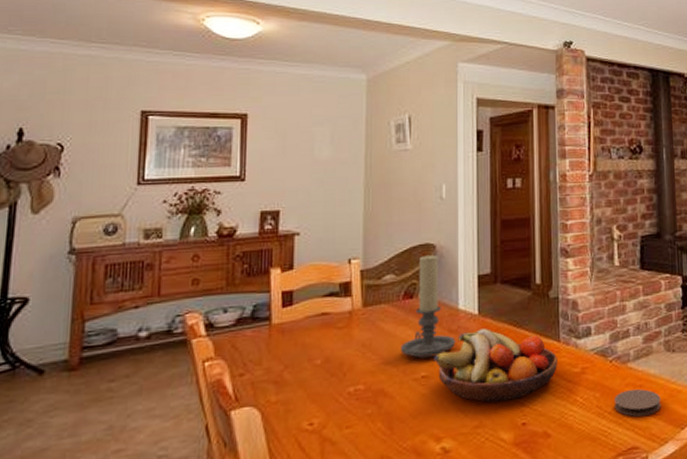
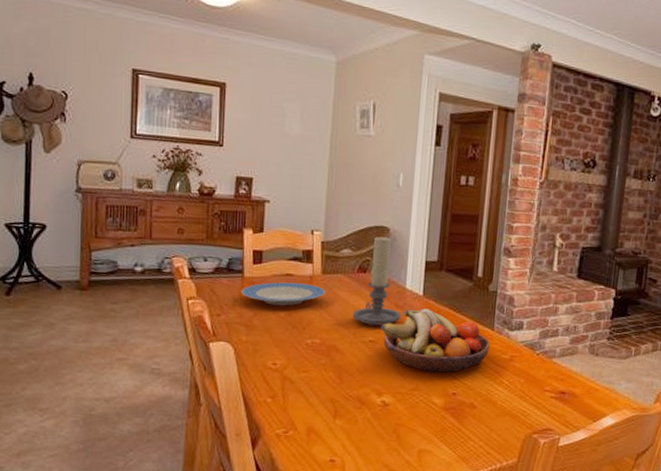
plate: none [268,321,369,353] -> present [241,282,326,306]
coaster: present [615,388,662,417] -> none [536,381,579,405]

